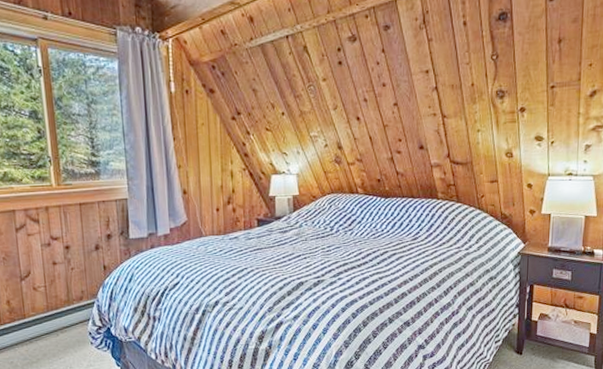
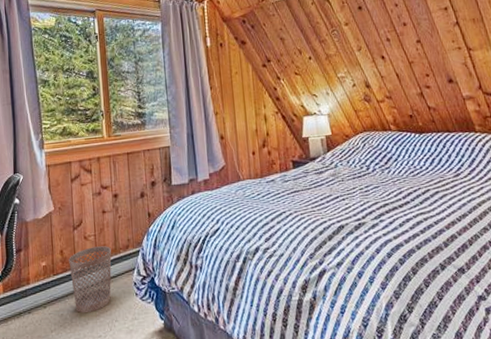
wastebasket: none [17,297,65,361] -> present [69,246,112,313]

